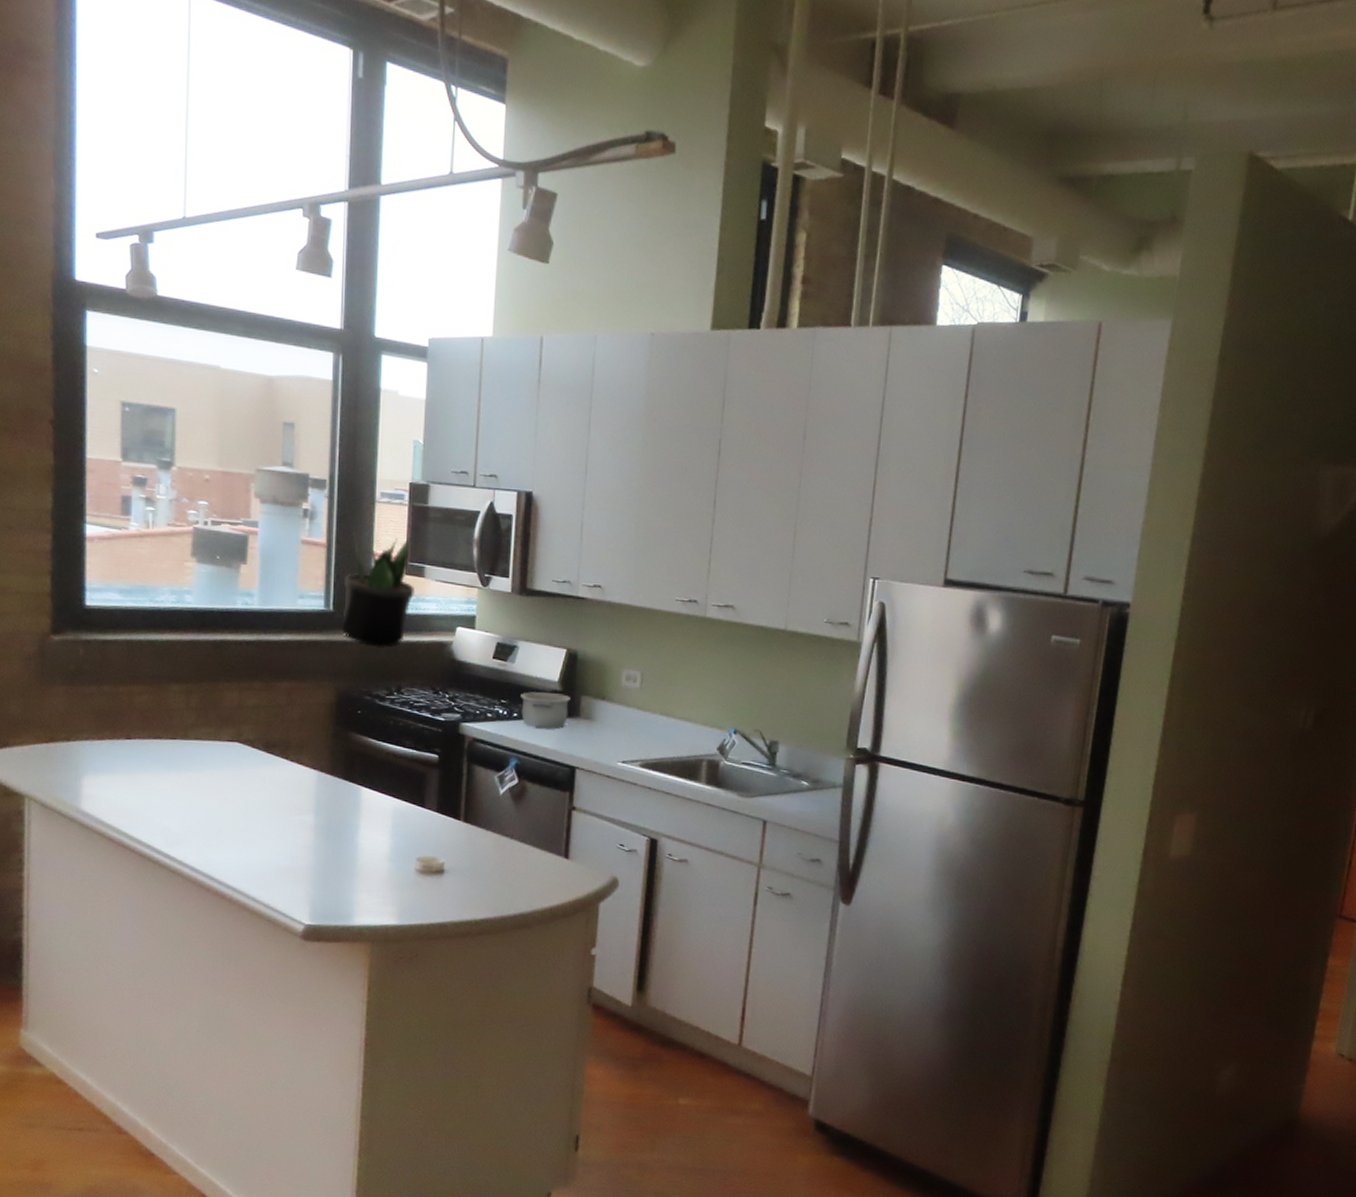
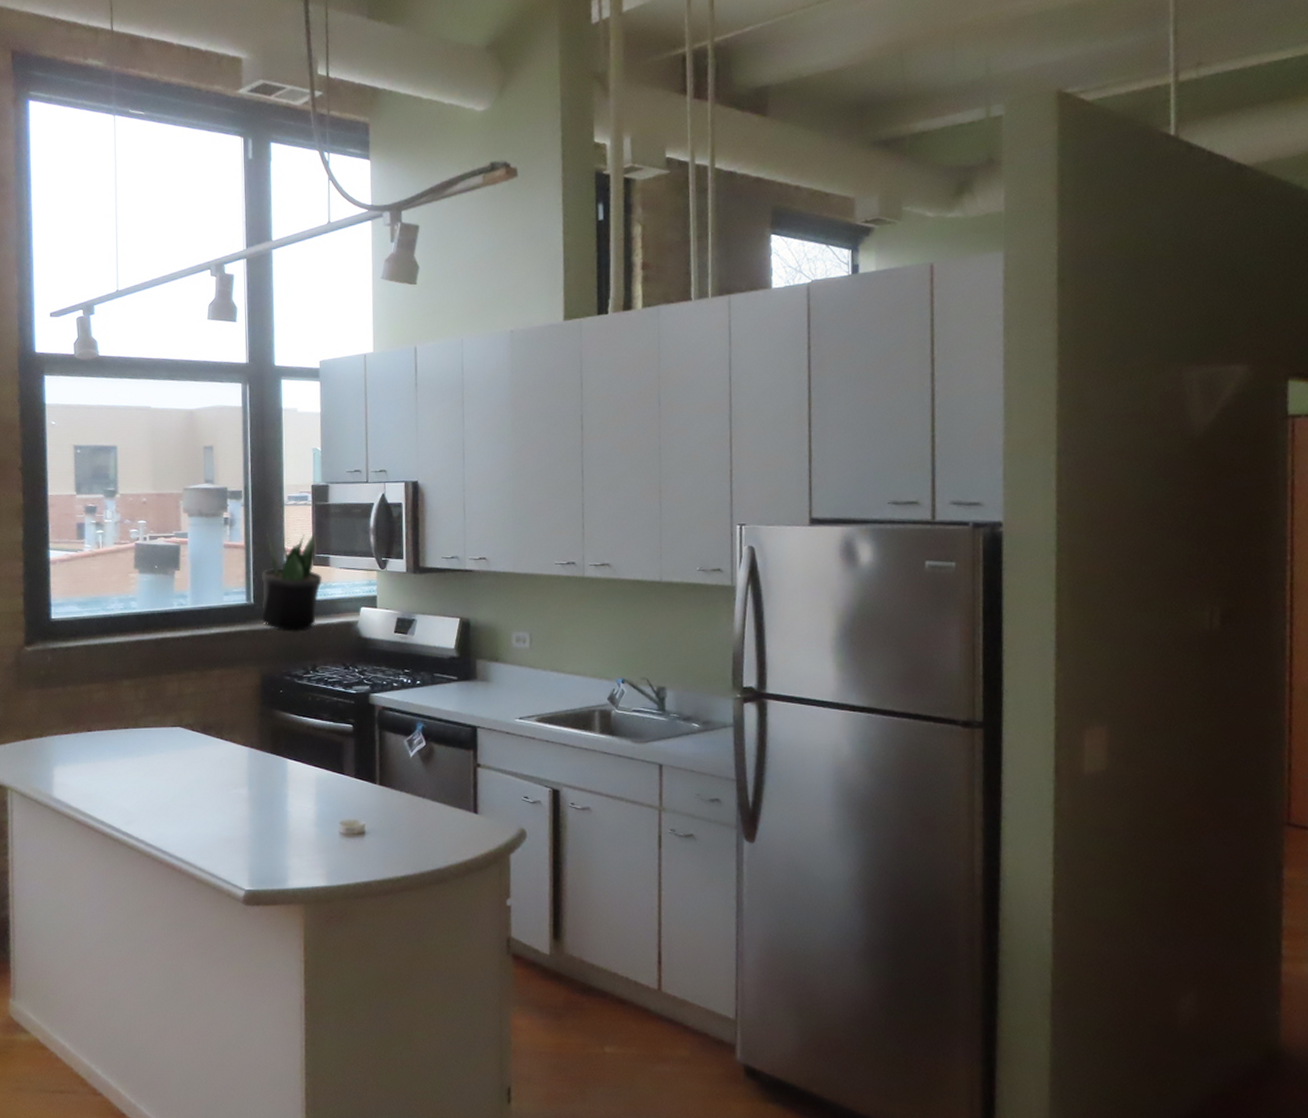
cooking pot: present [520,692,571,729] -> none [422,659,467,693]

